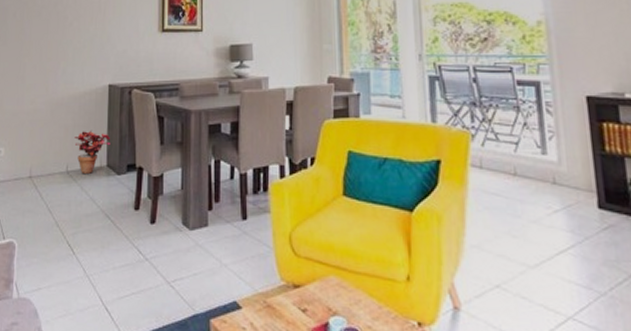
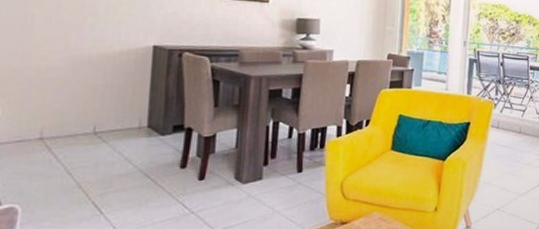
potted plant: present [75,130,111,174] -> none [106,91,154,134]

